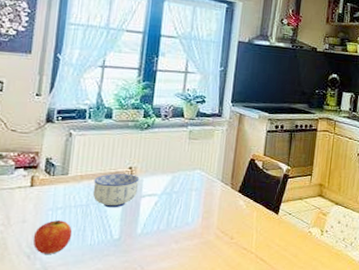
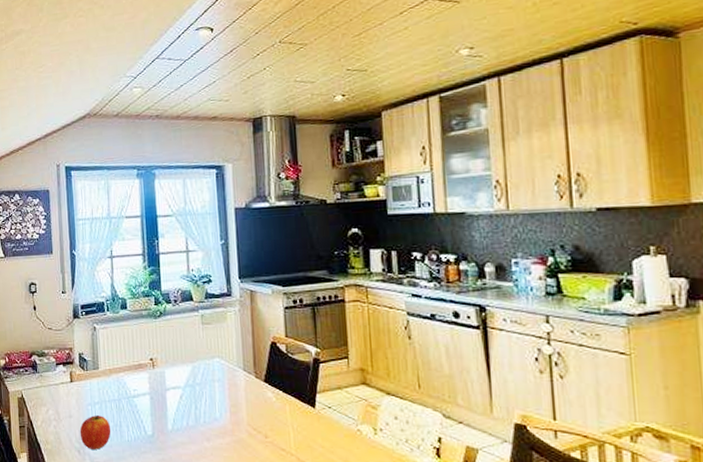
bowl: present [92,173,140,208] -> none [121,366,162,402]

